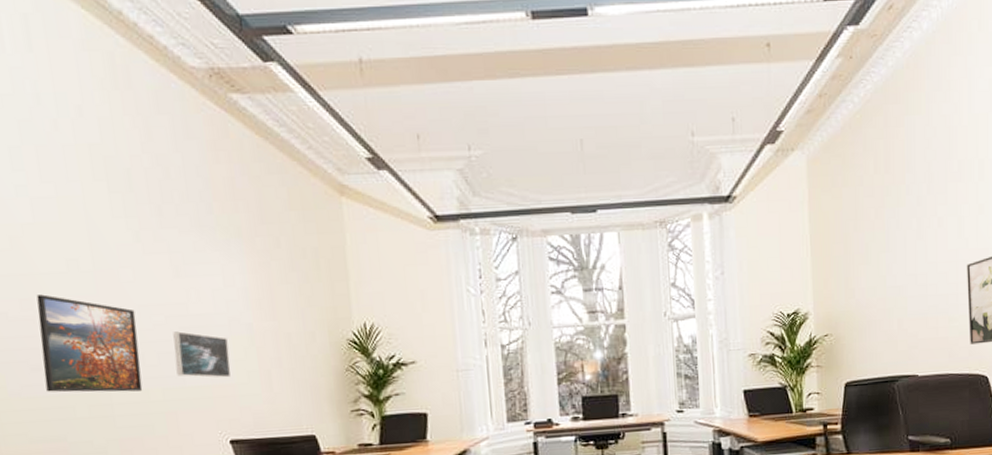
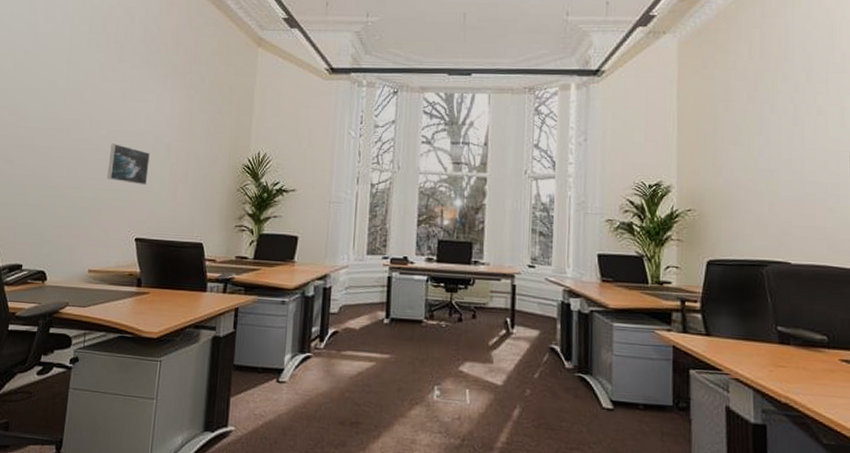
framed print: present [36,294,143,393] -> none [12,105,87,188]

